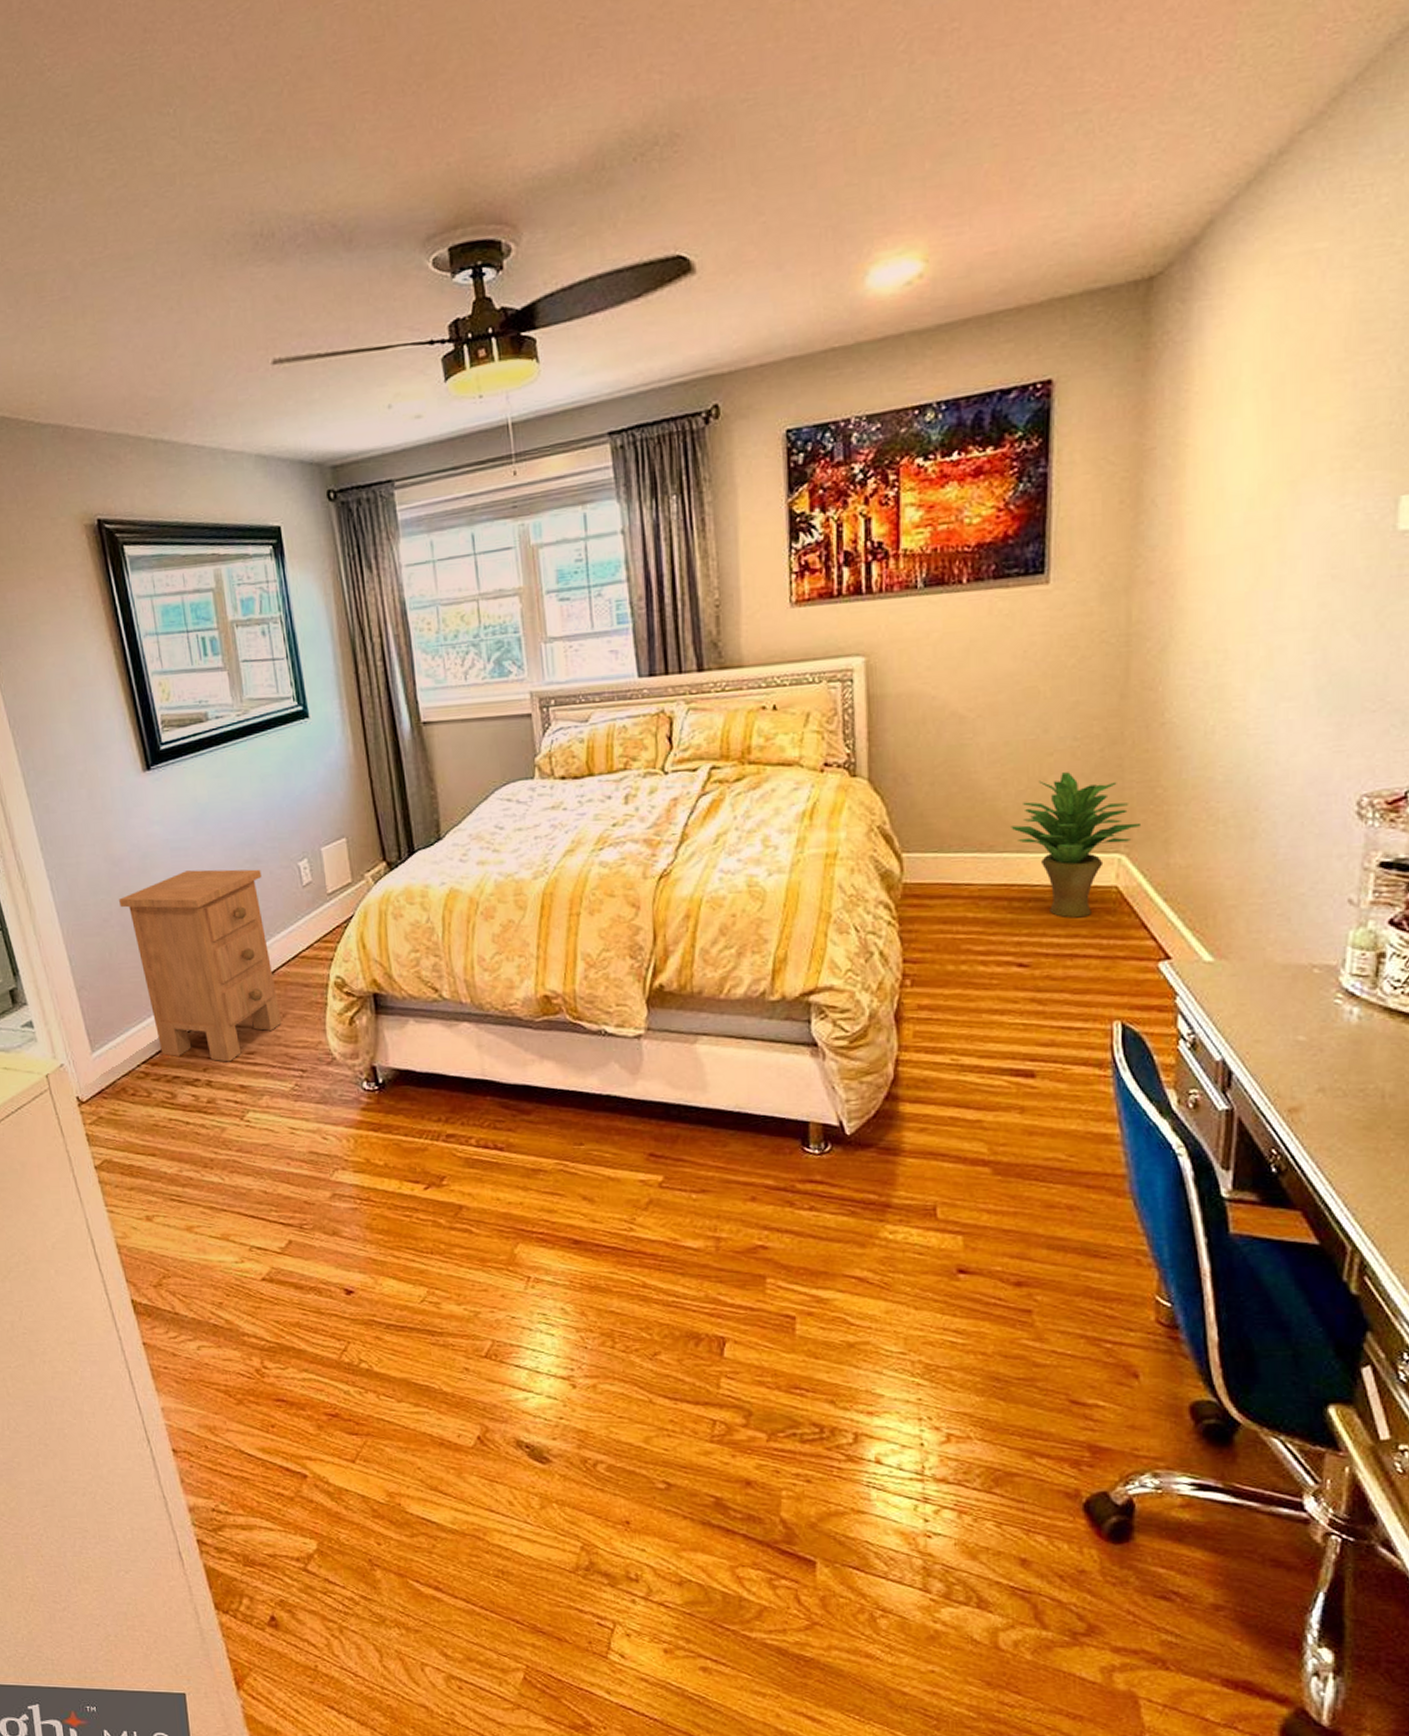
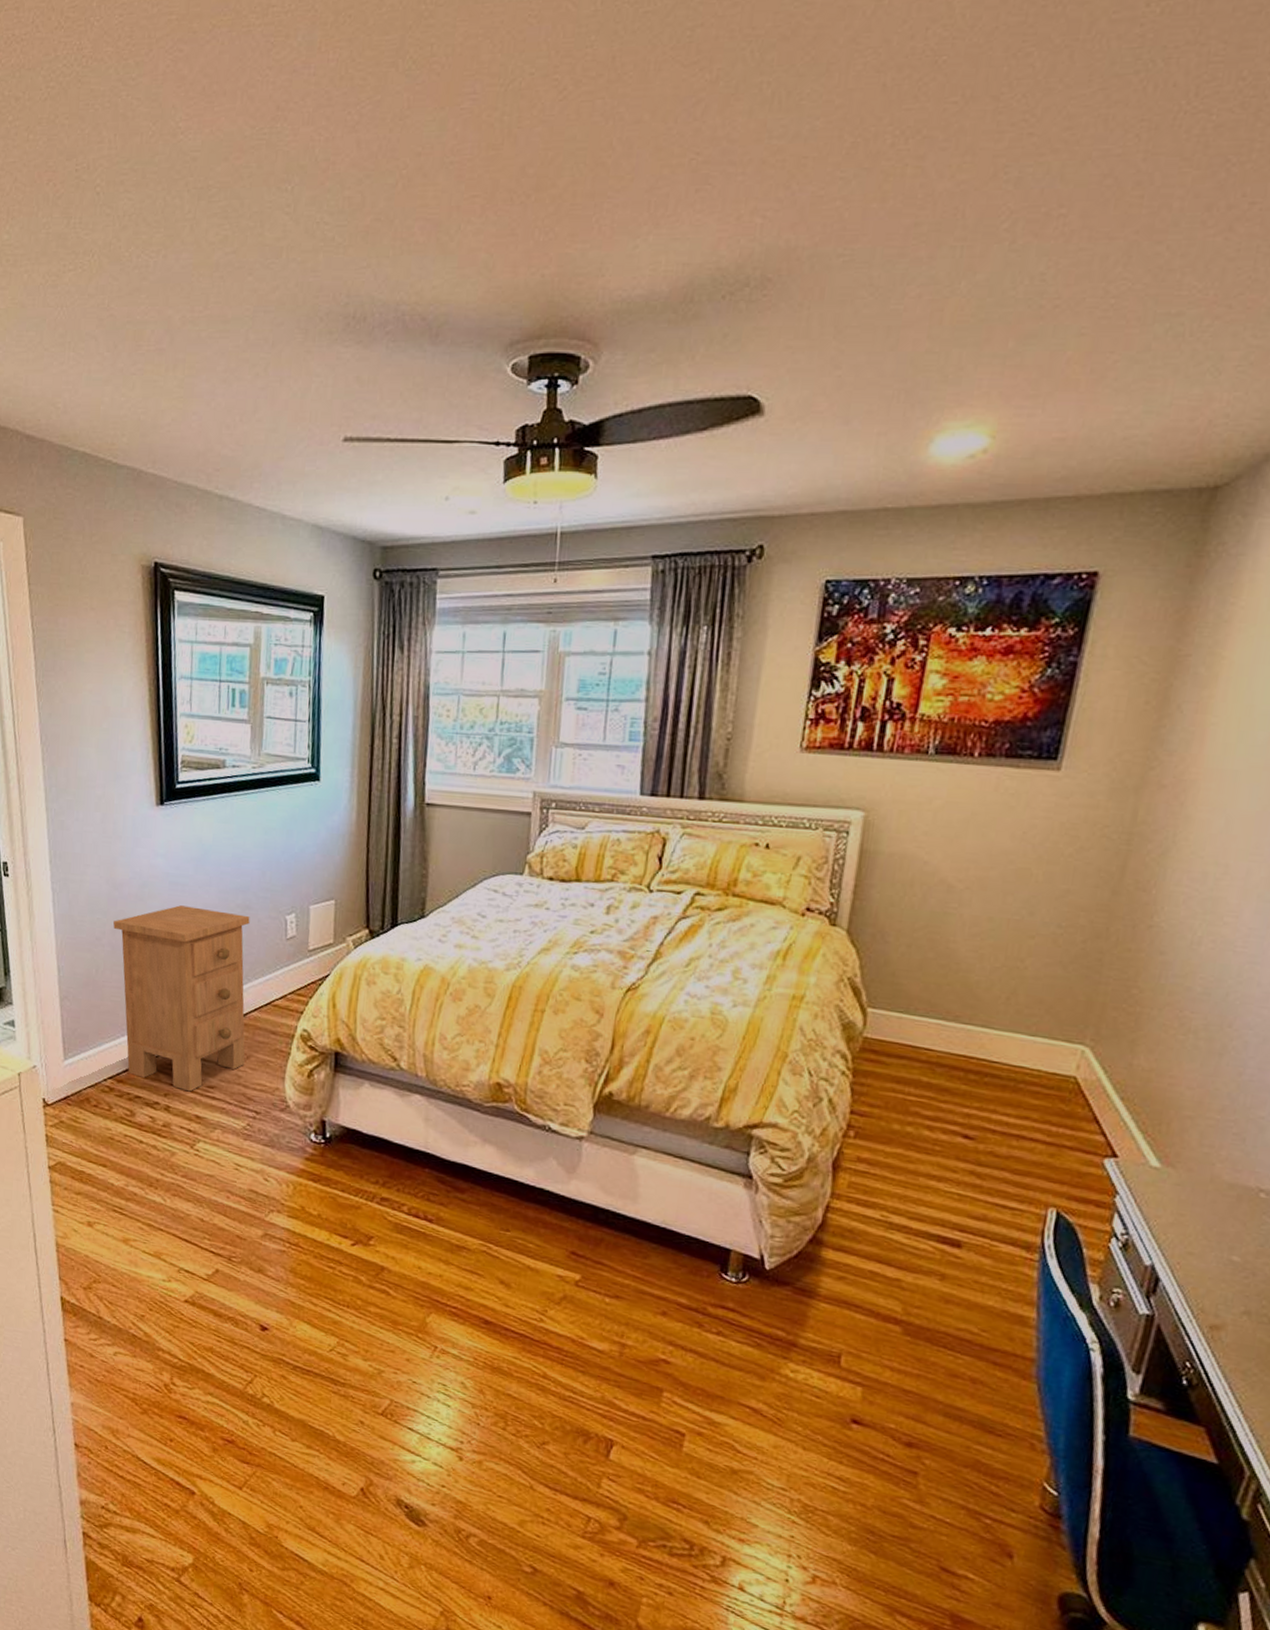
potted plant: present [1011,772,1142,918] -> none [979,957,1112,1102]

